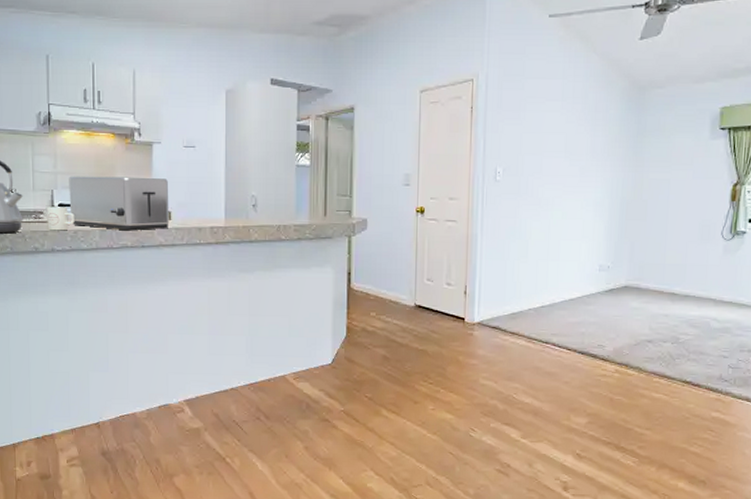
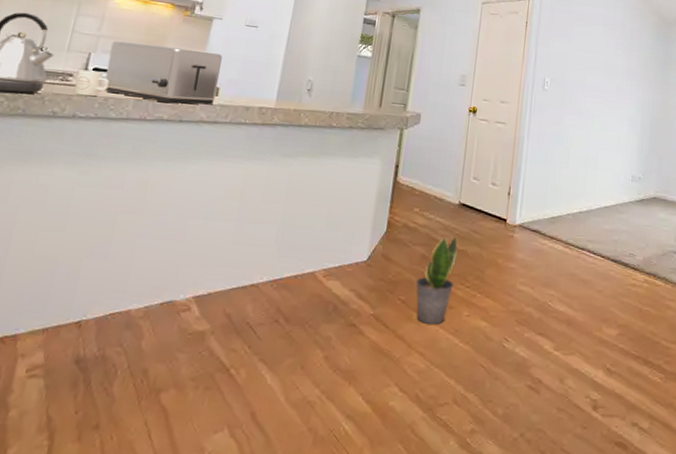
potted plant: none [379,336,417,419] -> present [415,236,458,325]

